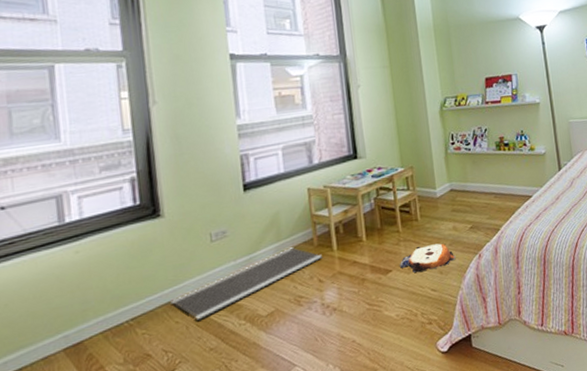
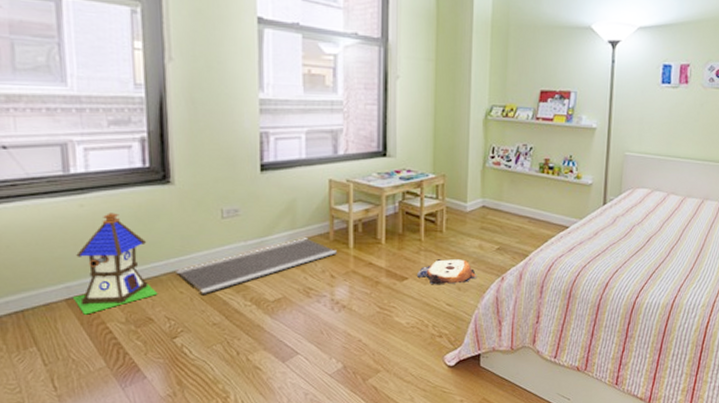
toy house: none [71,253,155,362] -> present [73,213,158,315]

